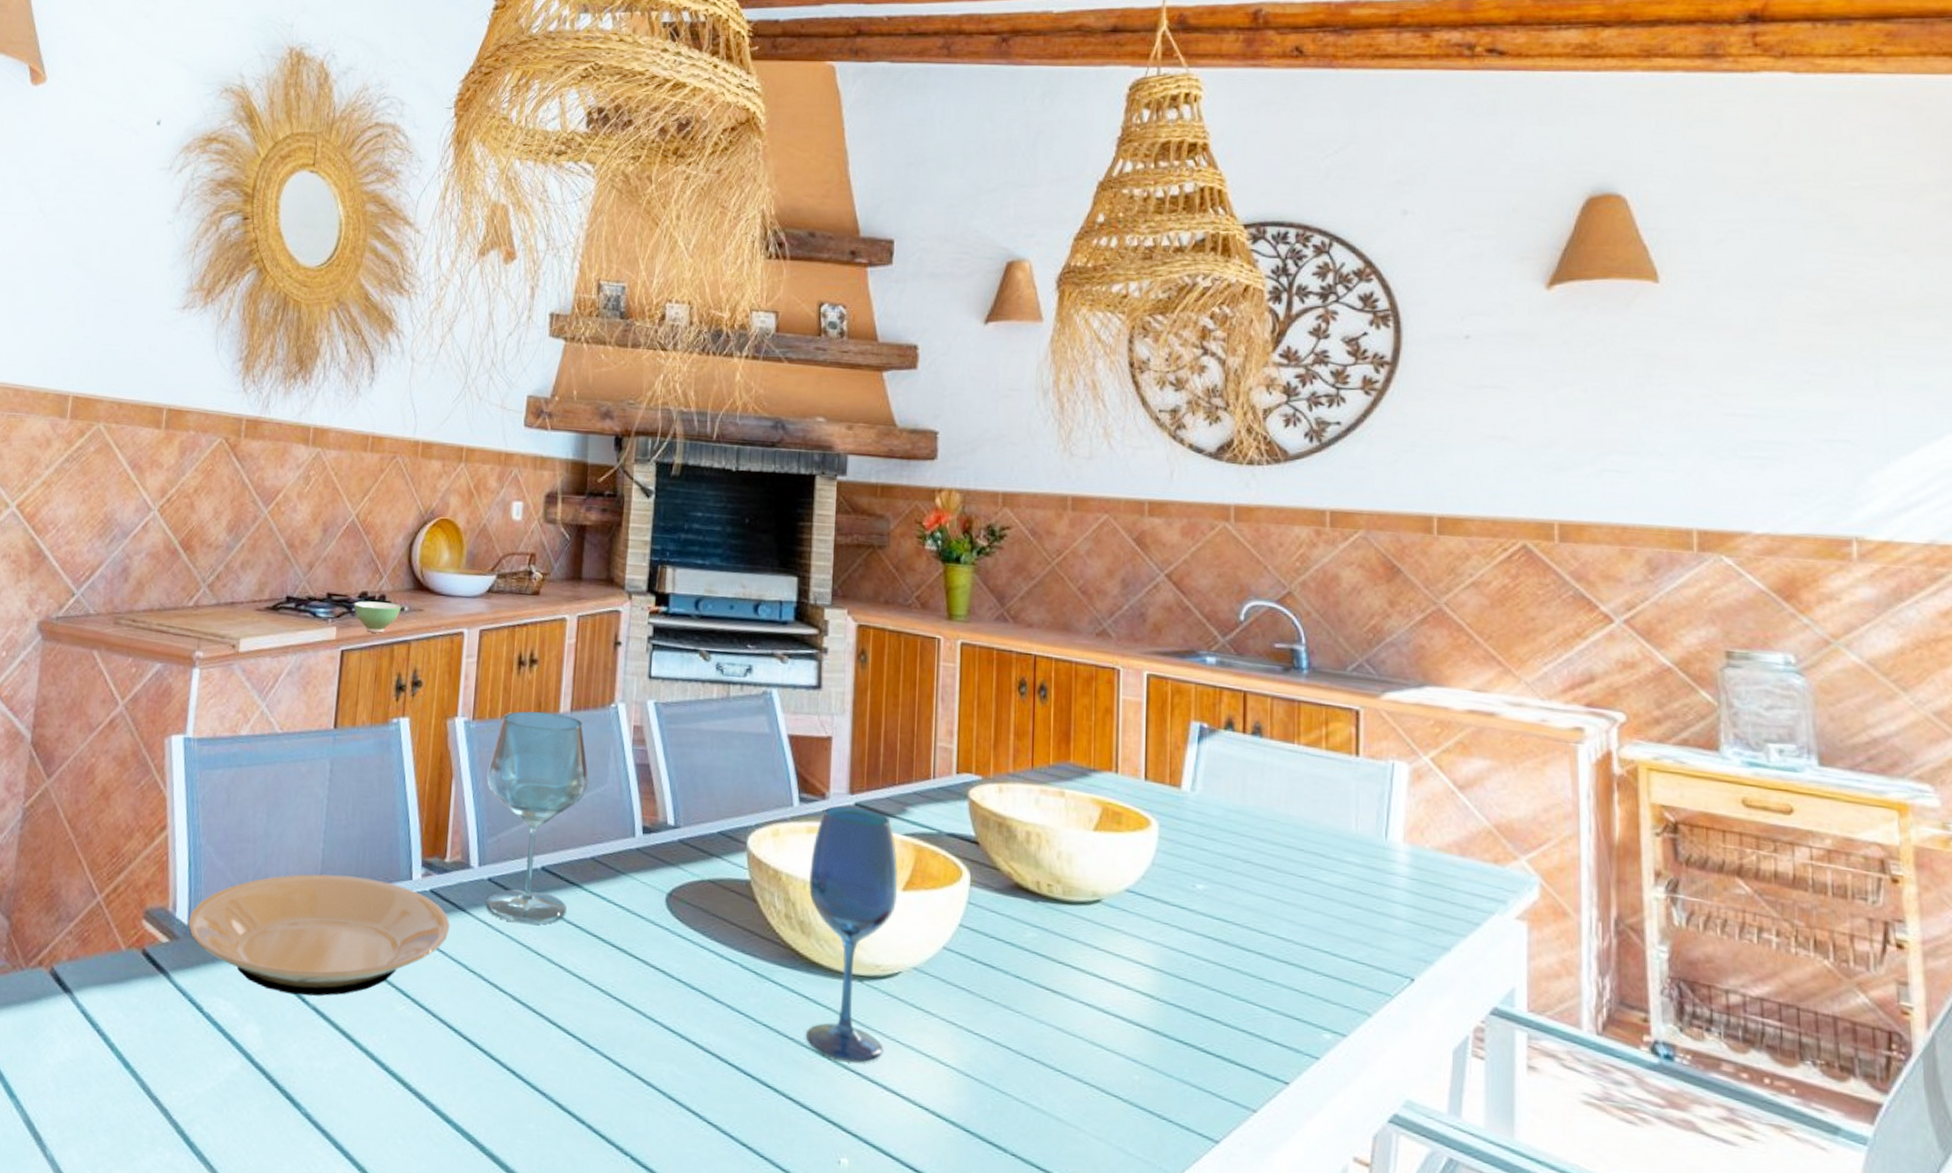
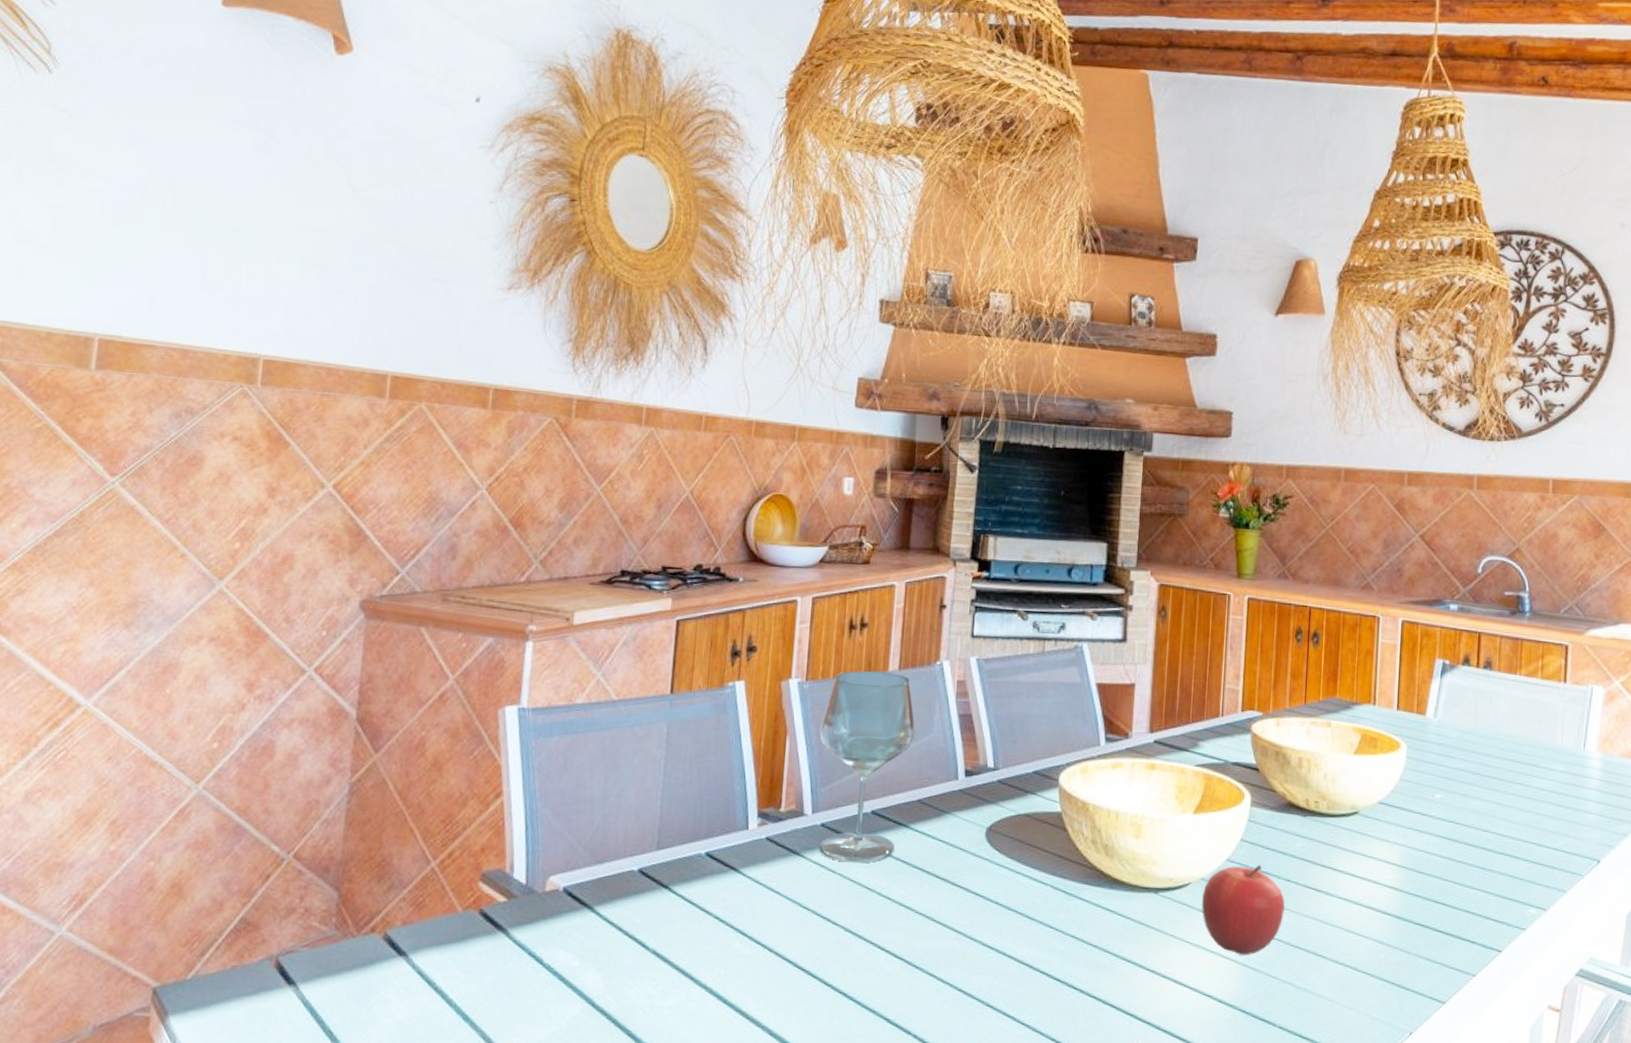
plate: present [188,874,450,996] -> none [526,829,785,941]
bowl: present [353,601,402,633] -> none [688,573,737,603]
wineglass: present [805,805,898,1063] -> none [1107,743,1190,962]
fruit: none [914,955,1014,1063] -> present [1201,865,1285,955]

